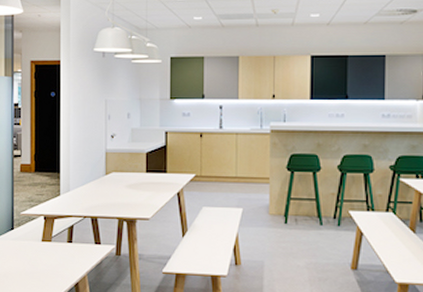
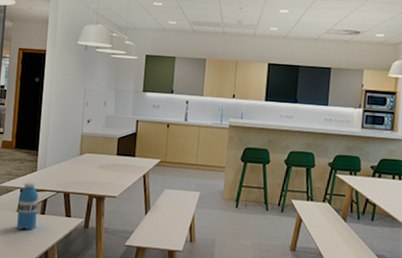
water bottle: none [43,207,64,262] -> present [17,181,39,231]

